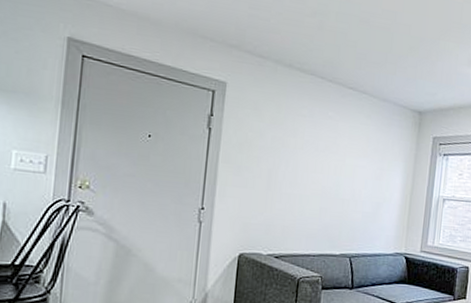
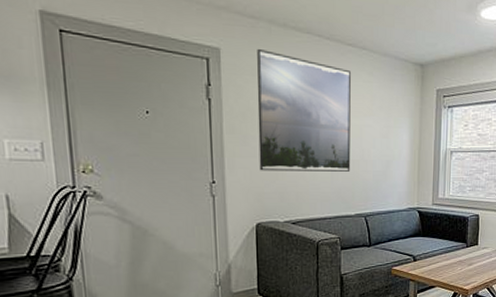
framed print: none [249,85,350,210] -> present [257,48,352,172]

